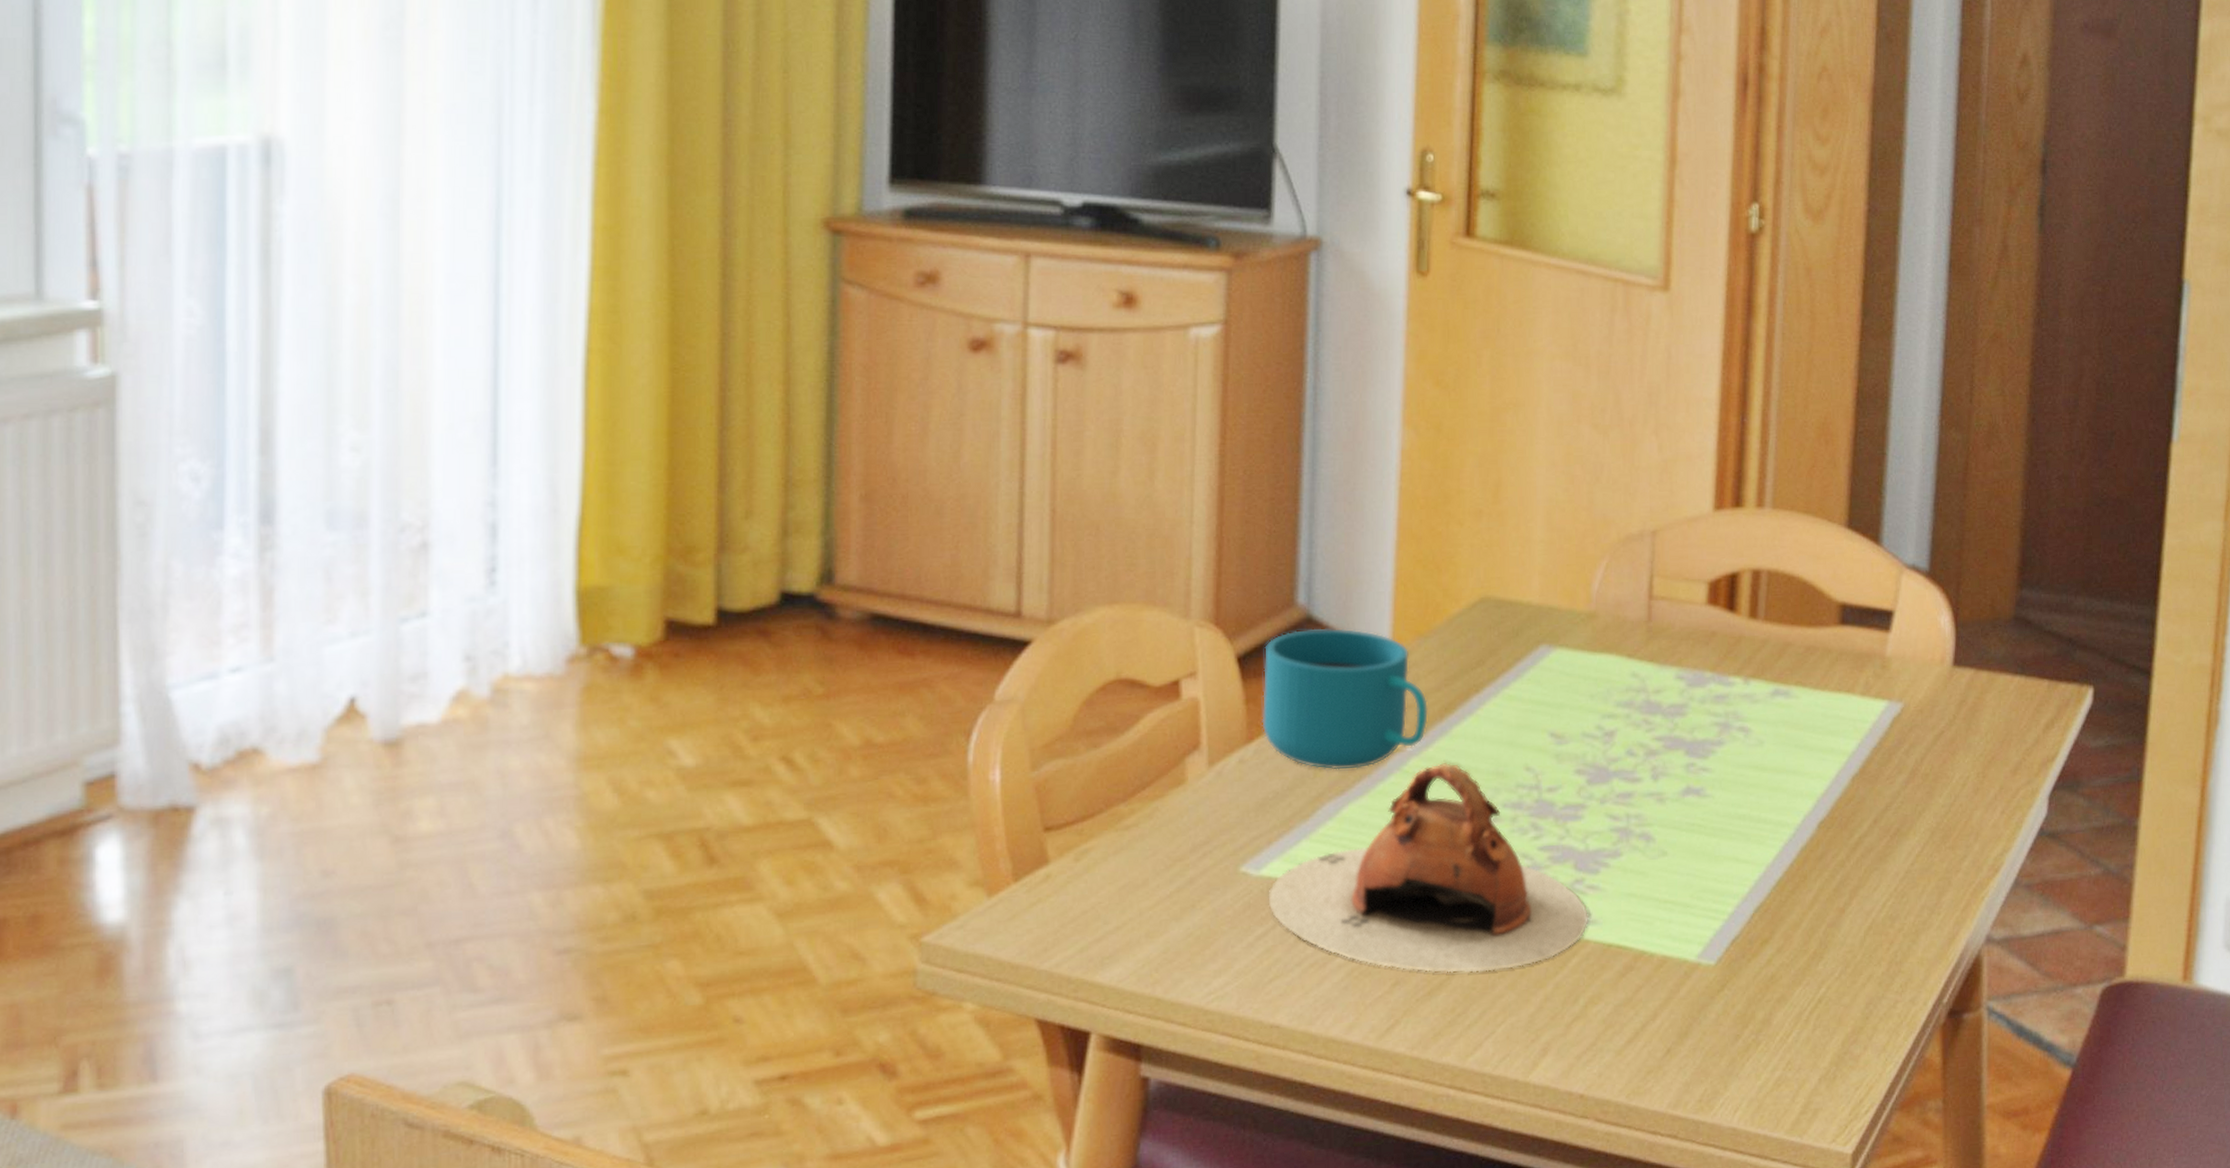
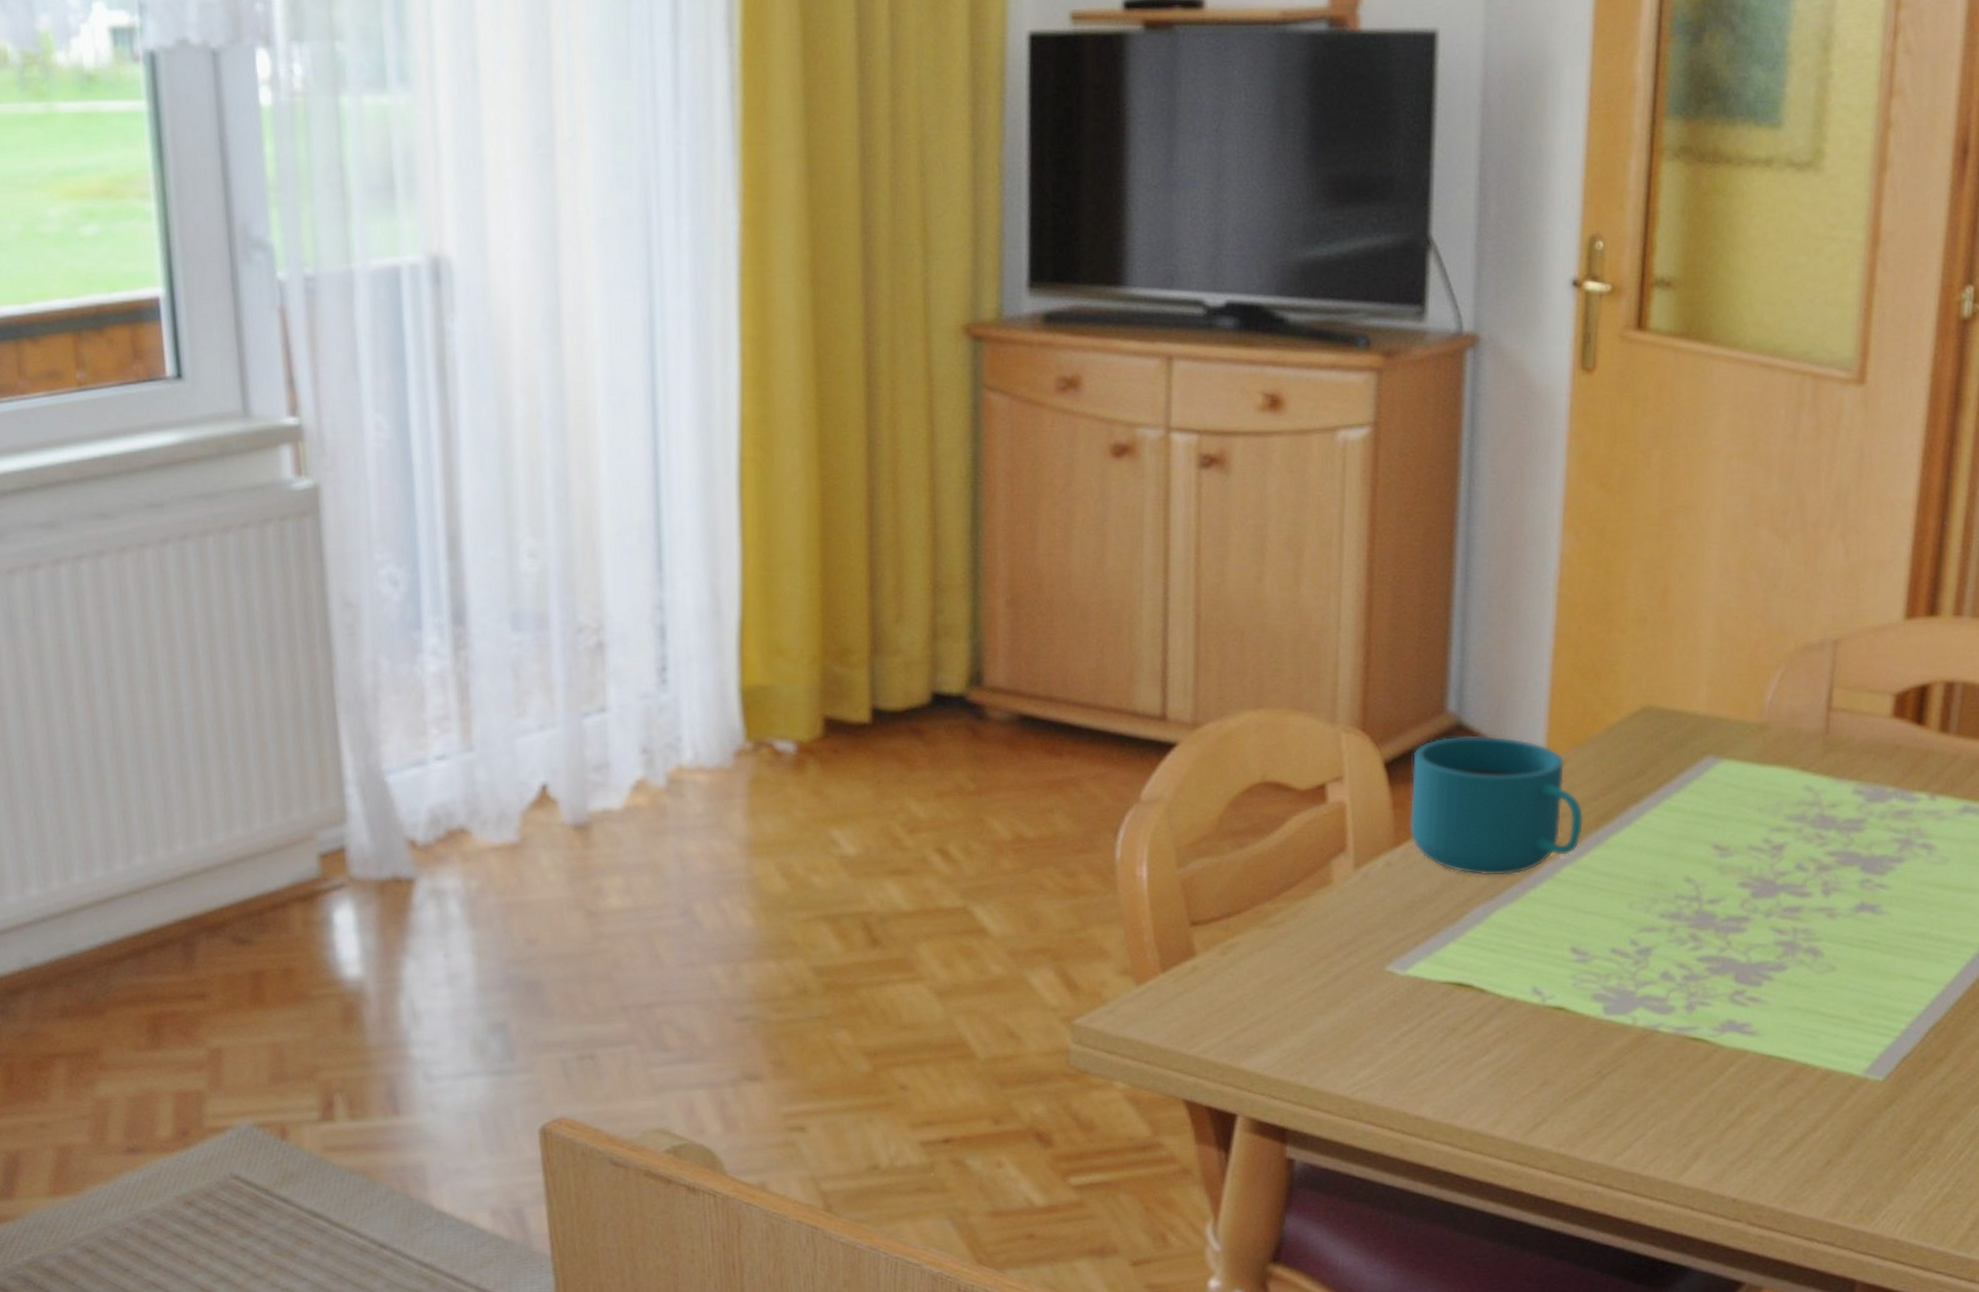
teapot: present [1268,762,1589,973] -> none [1414,871,1749,1077]

